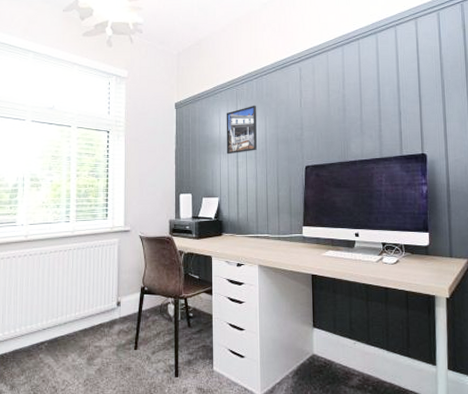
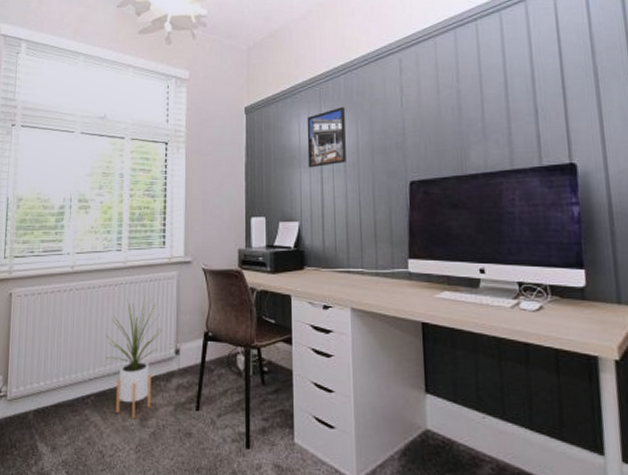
house plant: none [57,260,106,358] -> present [106,297,163,418]

